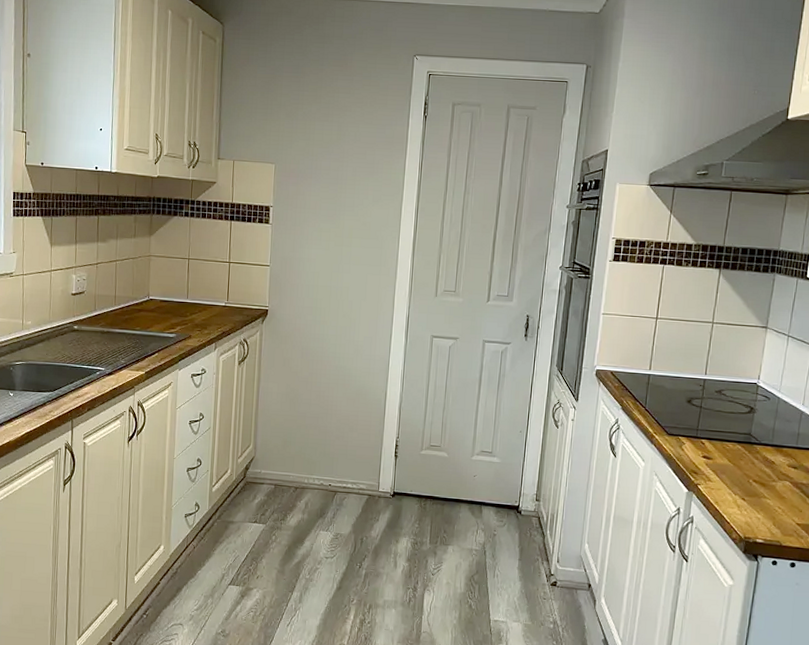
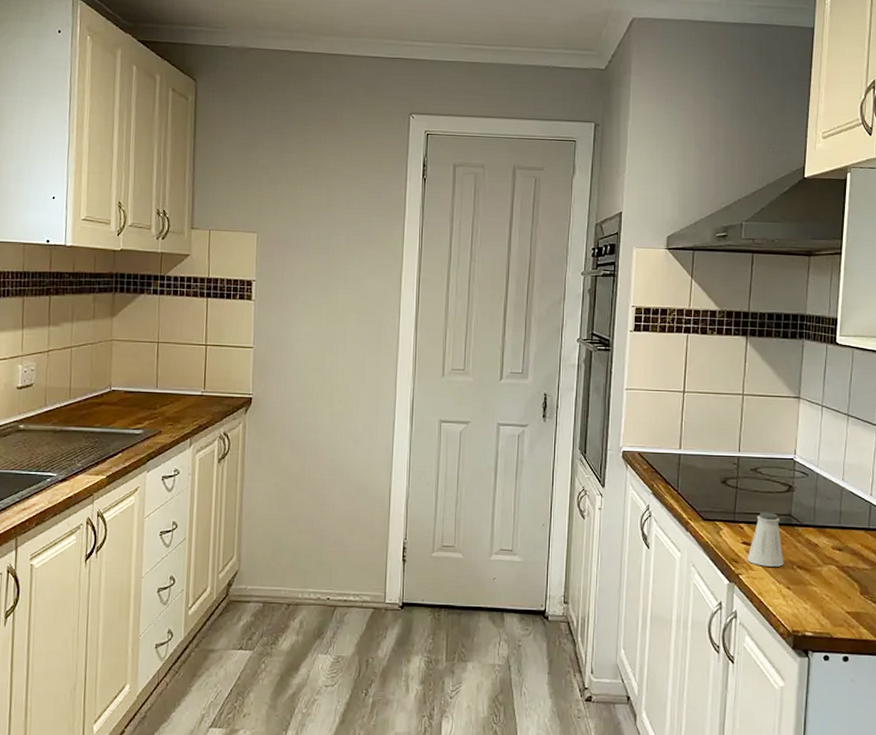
saltshaker: none [706,430,741,480] -> present [747,512,784,567]

